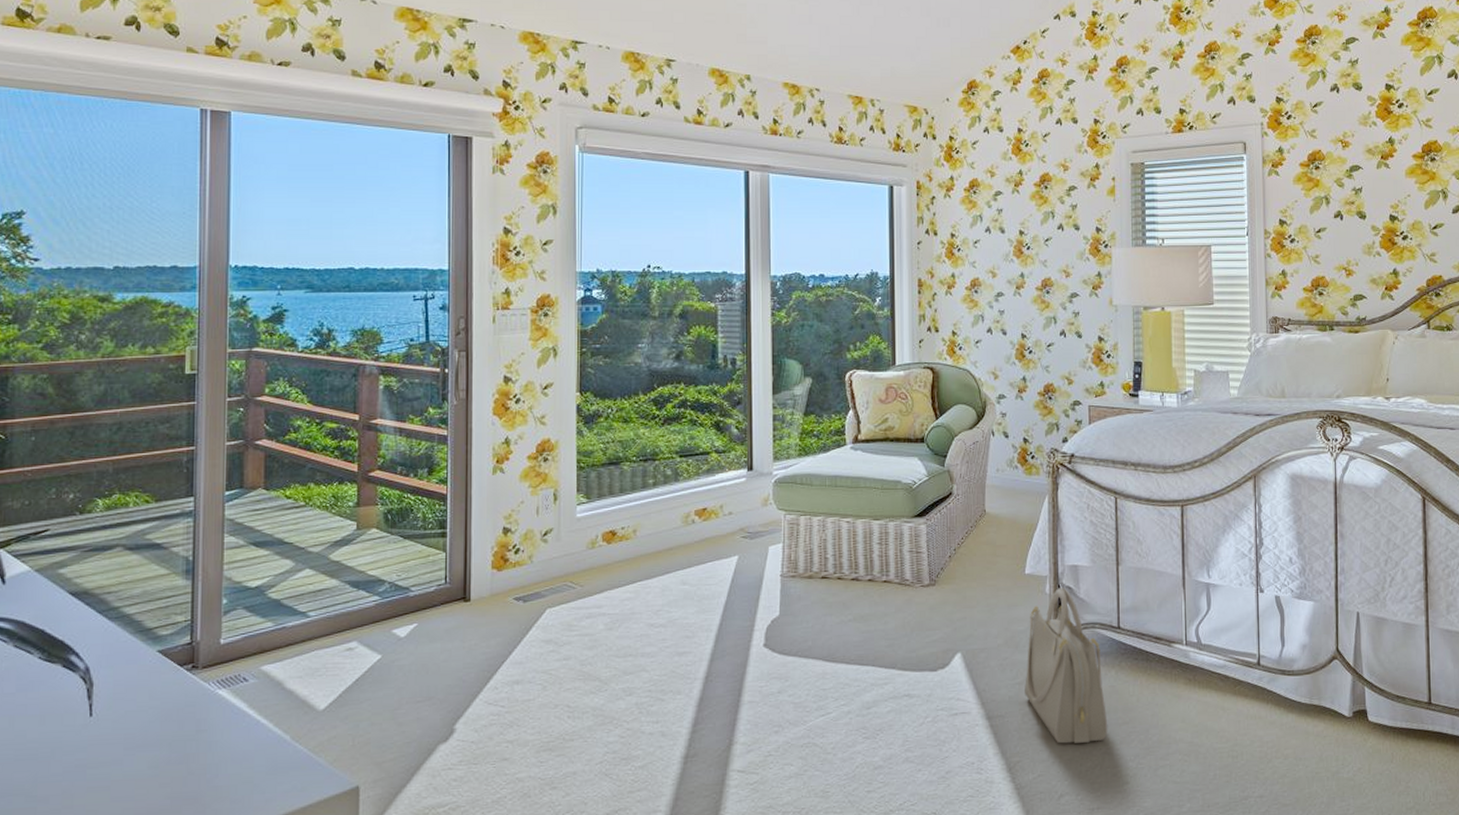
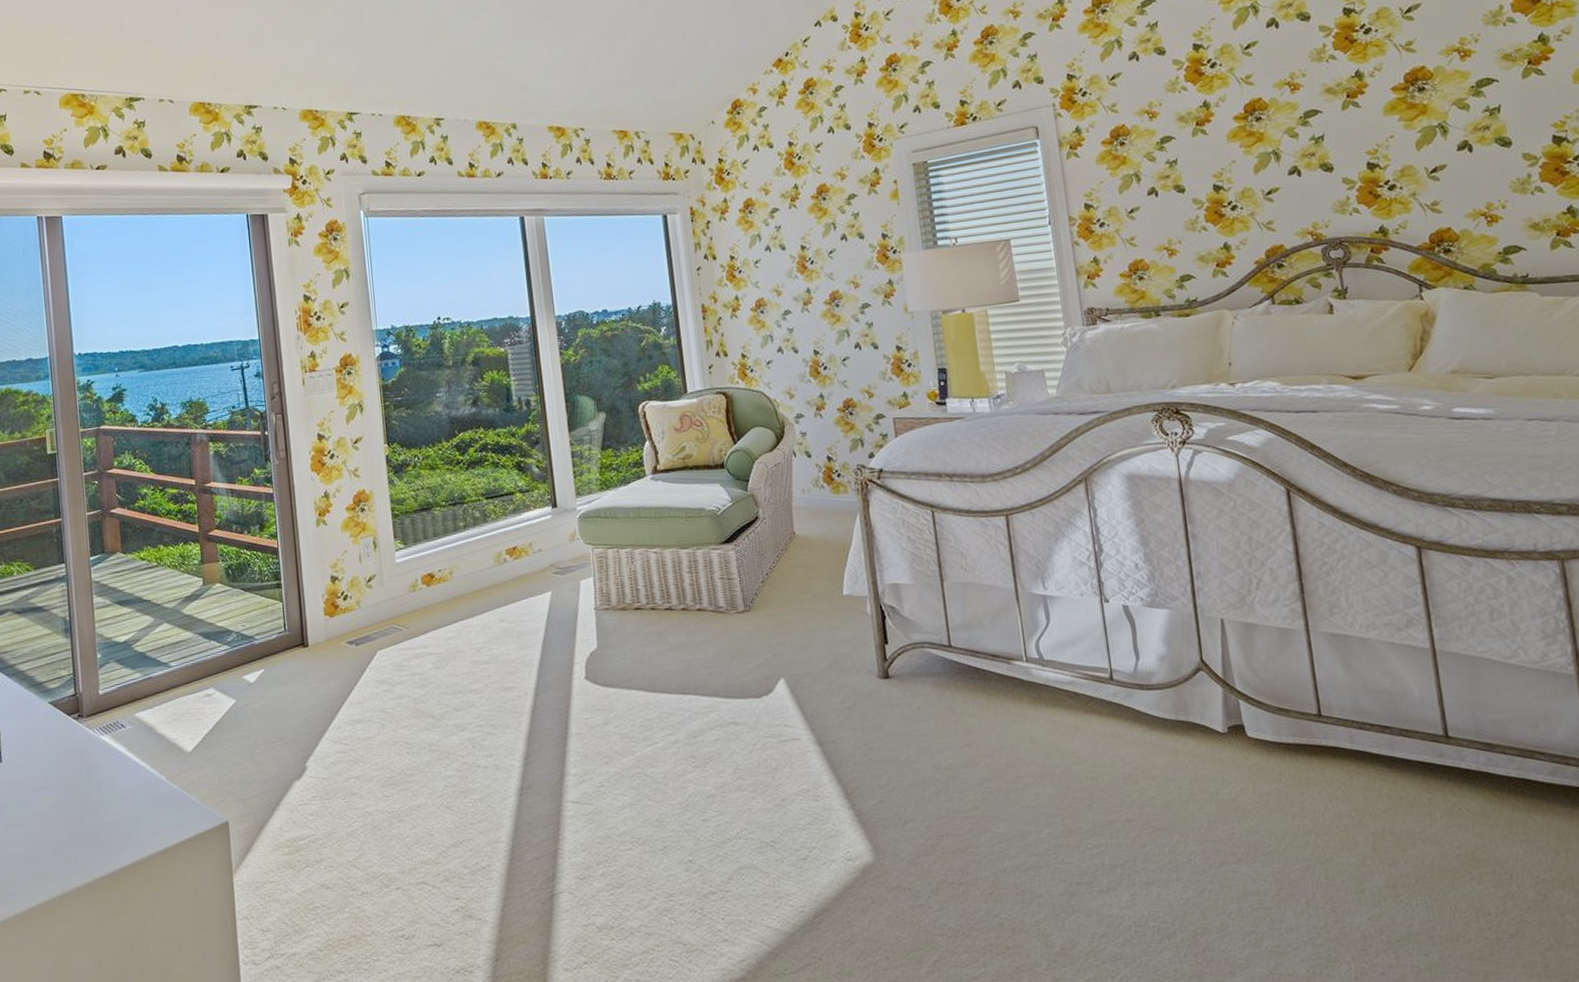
handbag: present [1025,588,1108,744] -> none [852,607,950,769]

